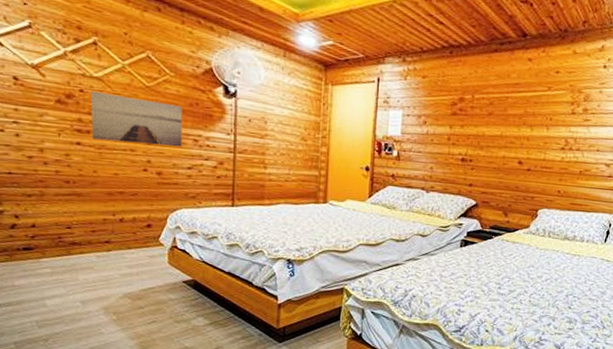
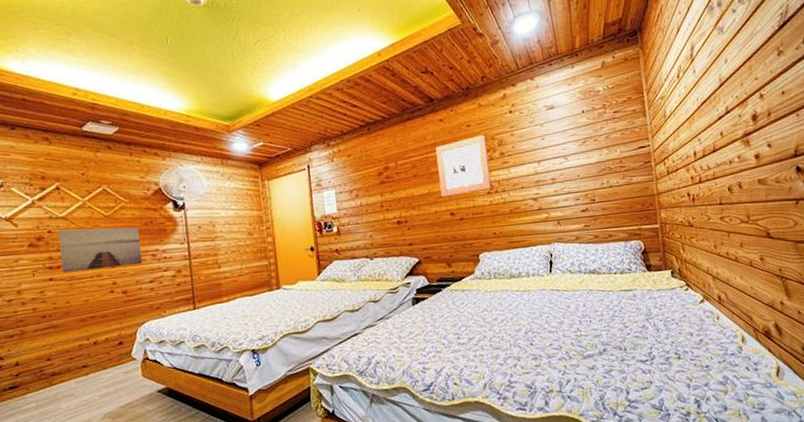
wall art: none [513,84,573,145] -> present [435,134,492,197]

